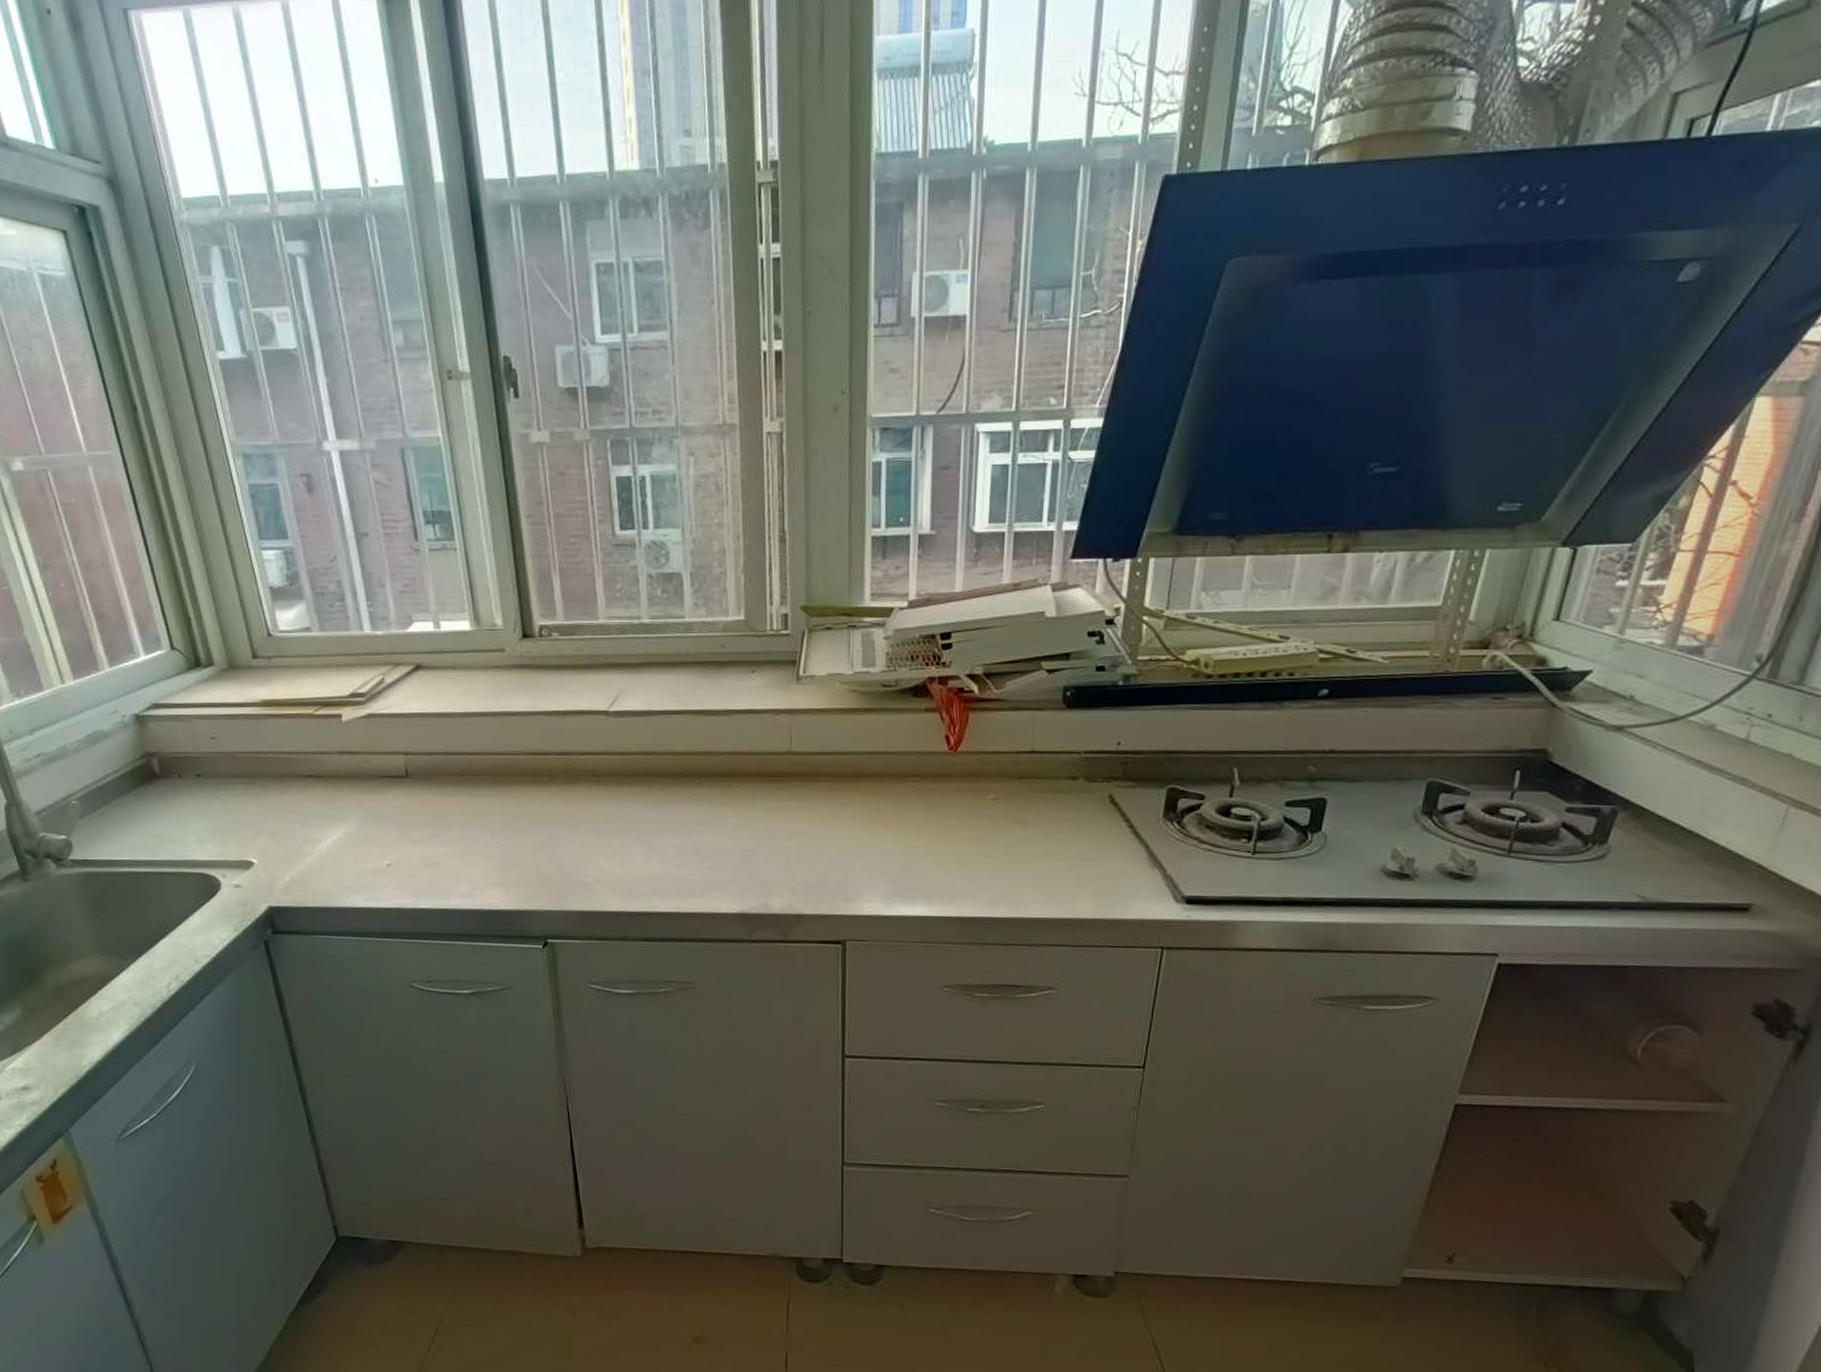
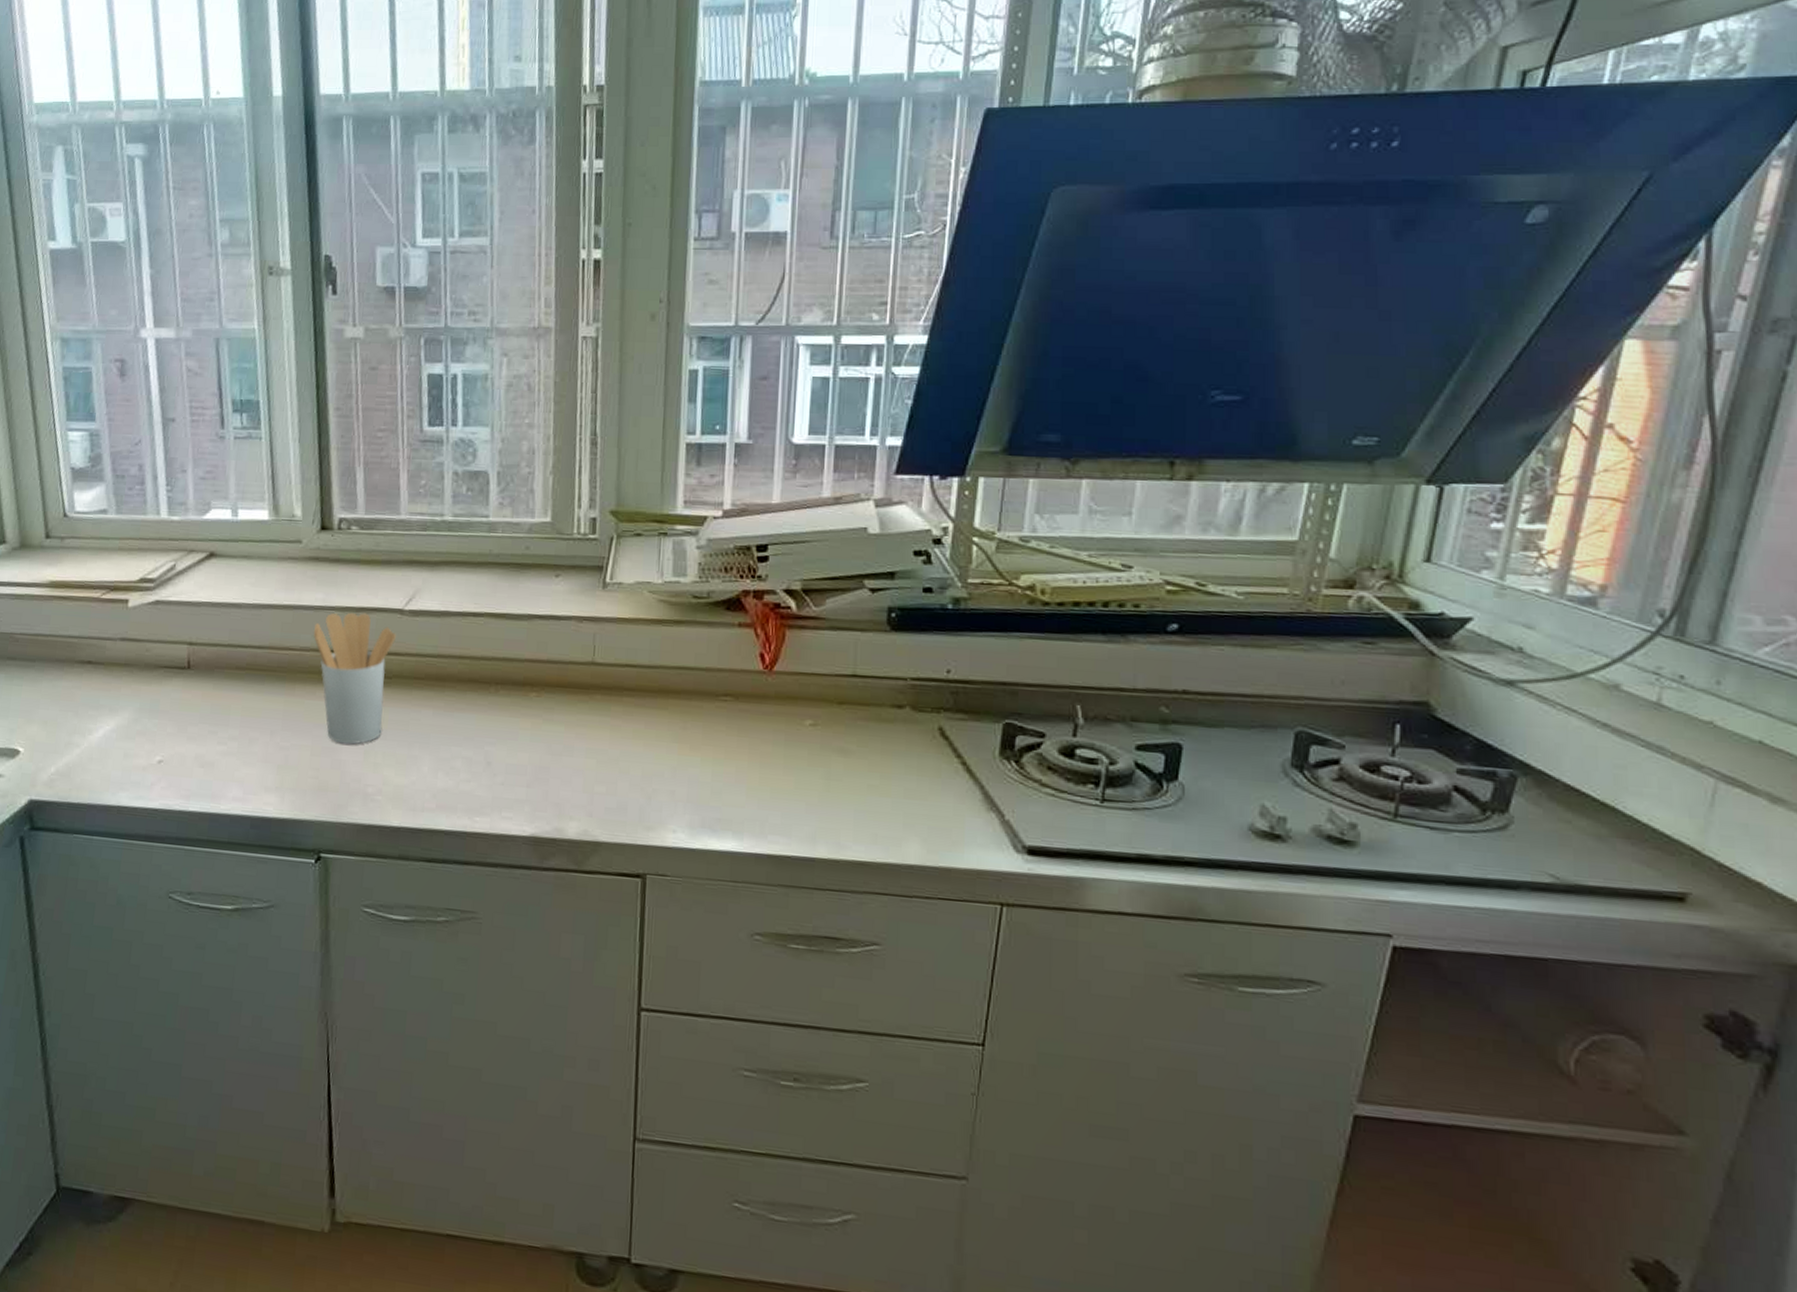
utensil holder: none [523,716,603,840] -> present [313,612,396,745]

